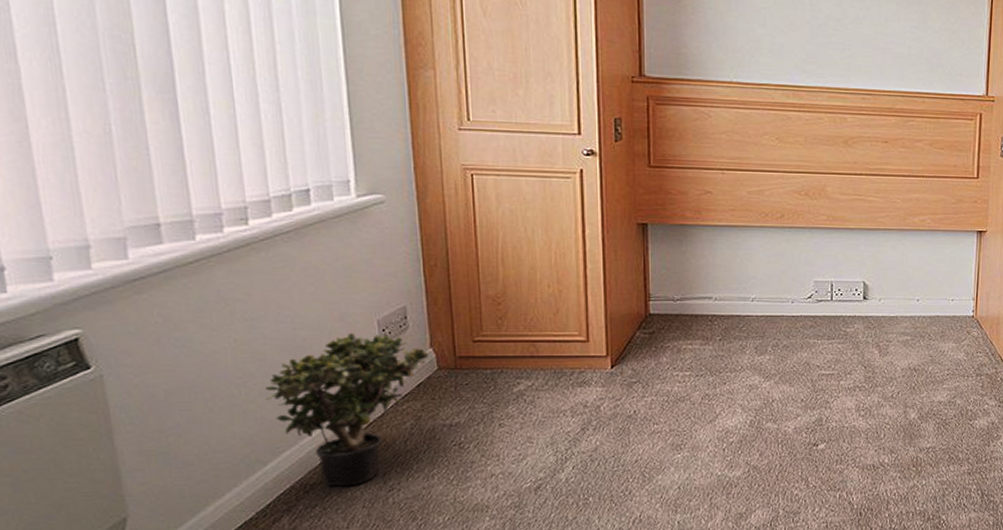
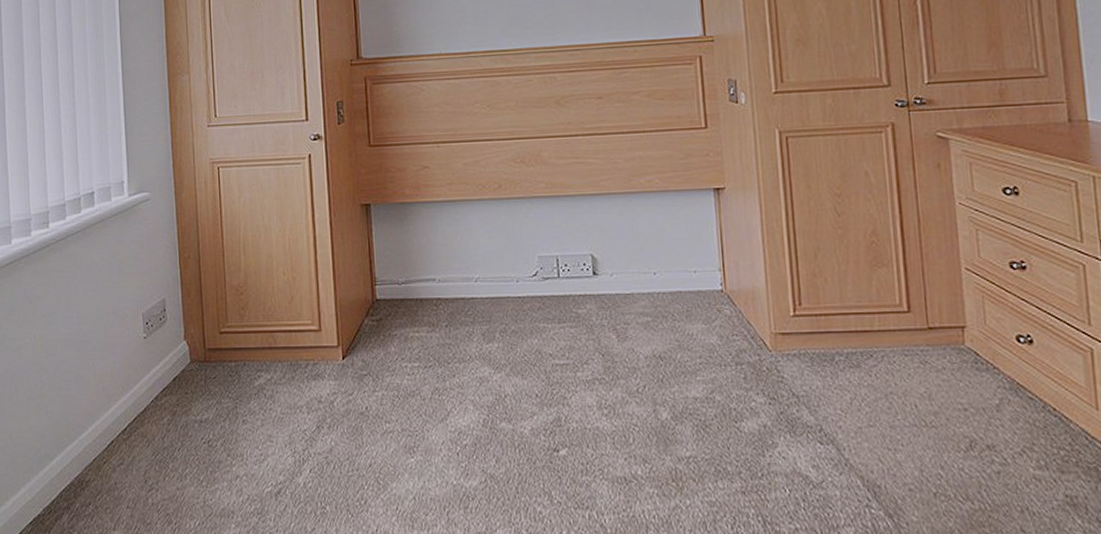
potted plant: present [265,332,430,487] -> none [54,326,184,485]

